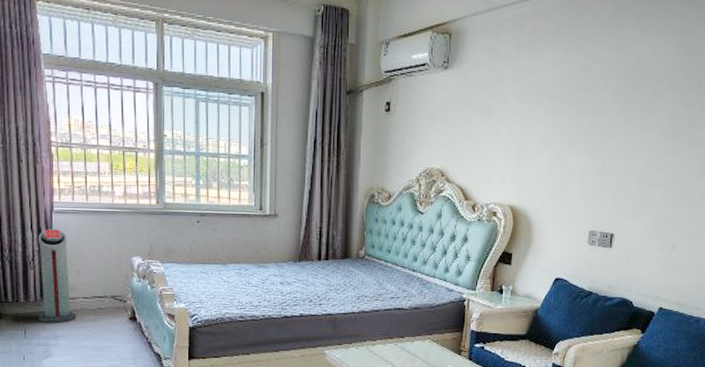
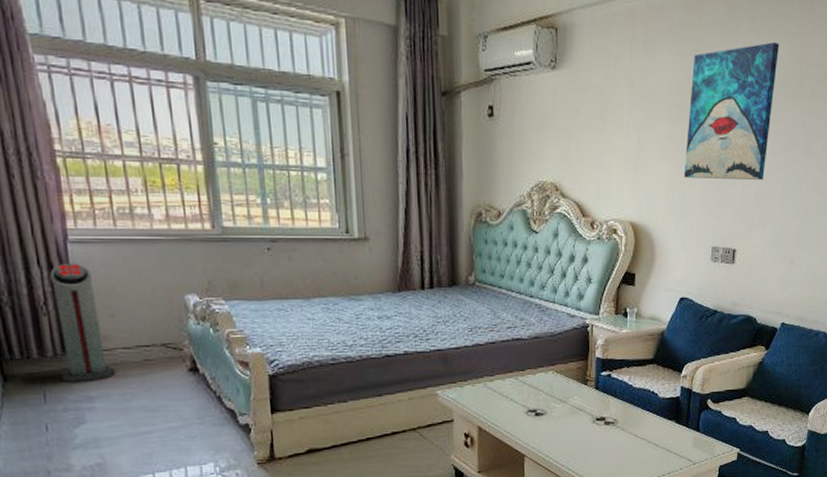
wall art: none [564,38,666,168] -> present [684,42,780,180]

